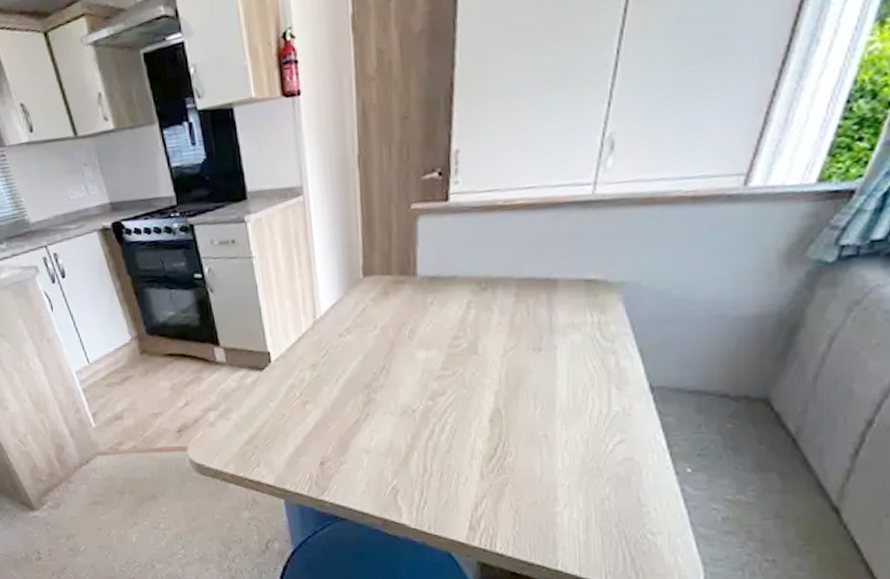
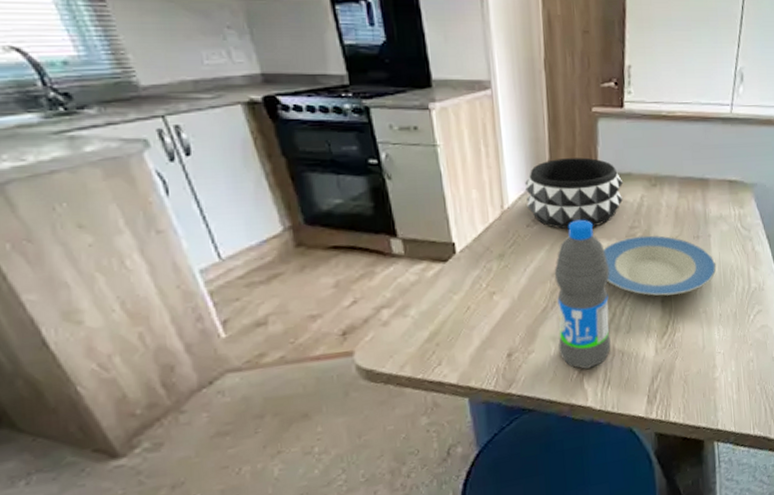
decorative bowl: none [337,261,447,340] -> present [525,157,624,230]
water bottle: none [367,329,428,485] -> present [554,219,611,369]
plate: none [422,346,563,415] -> present [603,235,716,296]

